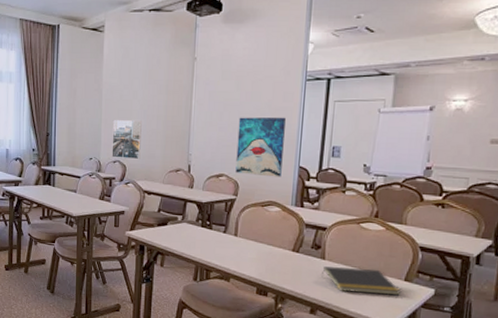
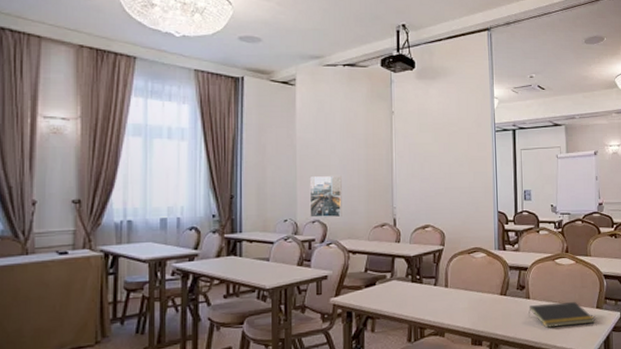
wall art: present [235,117,286,177] -> none [439,165,483,224]

